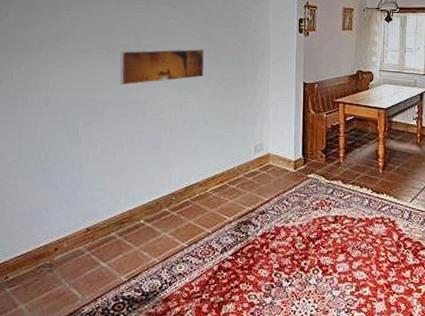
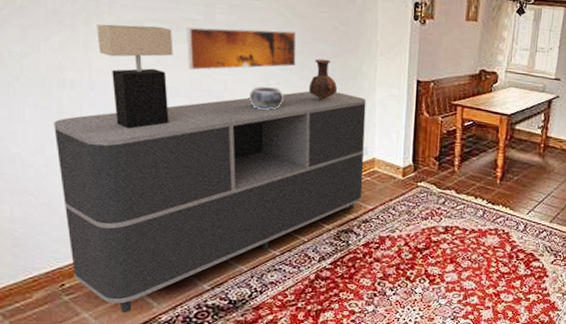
sideboard: none [15,96,261,305] -> present [54,91,366,314]
table lamp: none [54,52,110,137] -> present [97,24,174,129]
decorative bowl: none [165,96,193,115] -> present [248,86,283,110]
vase: none [213,70,237,104] -> present [308,59,337,100]

